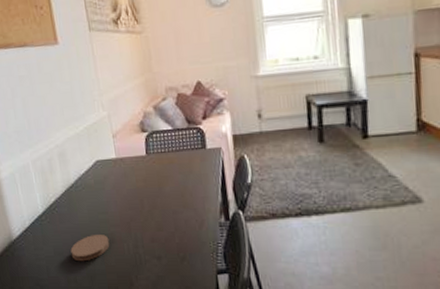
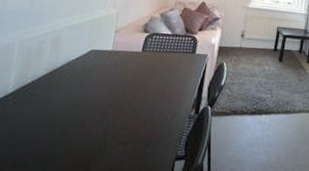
coaster: present [70,235,110,262] -> none [28,119,79,145]

